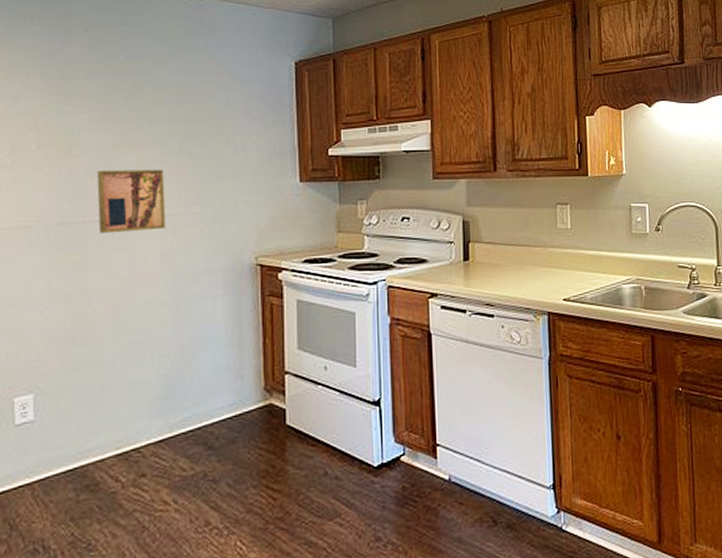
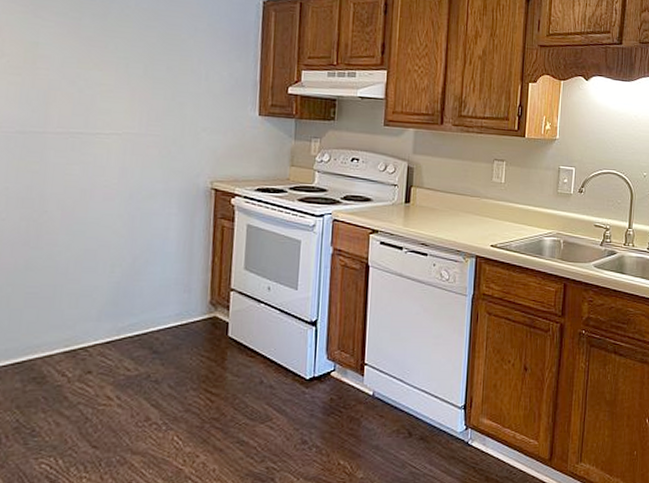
wall art: present [97,169,166,233] -> none [59,84,128,147]

